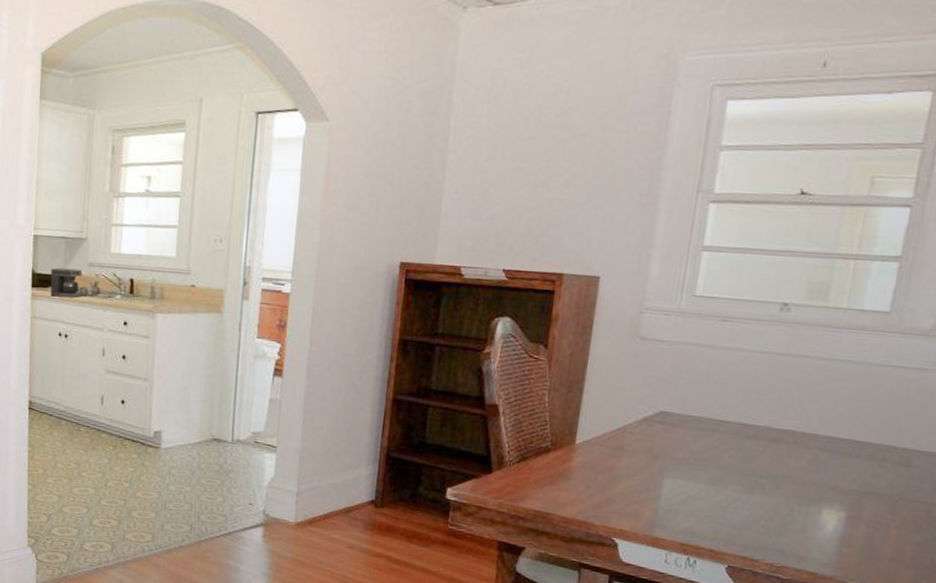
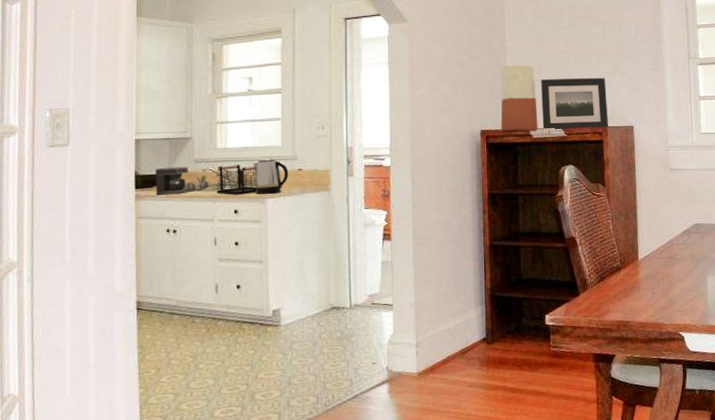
dish rack: none [107,272,148,307] -> present [215,165,256,195]
kettle: none [145,269,181,310] -> present [253,158,289,195]
vase: none [425,183,479,271] -> present [500,64,538,133]
picture frame: none [478,205,572,275] -> present [541,78,608,131]

